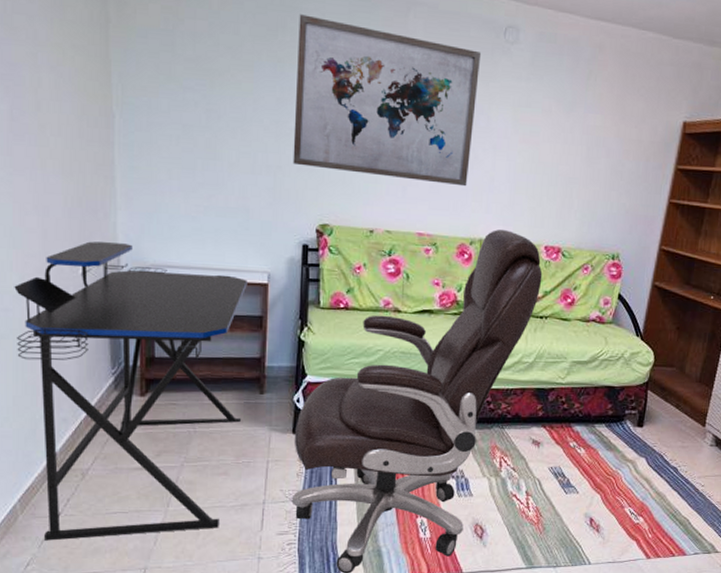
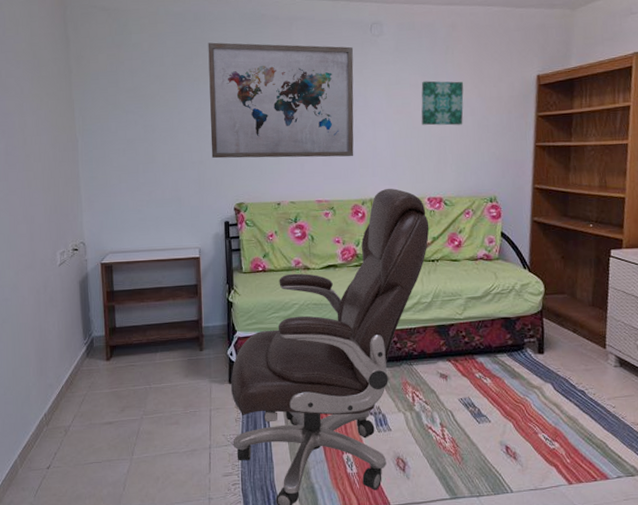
desk: present [14,241,247,542] -> none [11,237,186,491]
wall art: none [549,108,603,167] -> present [421,81,464,126]

